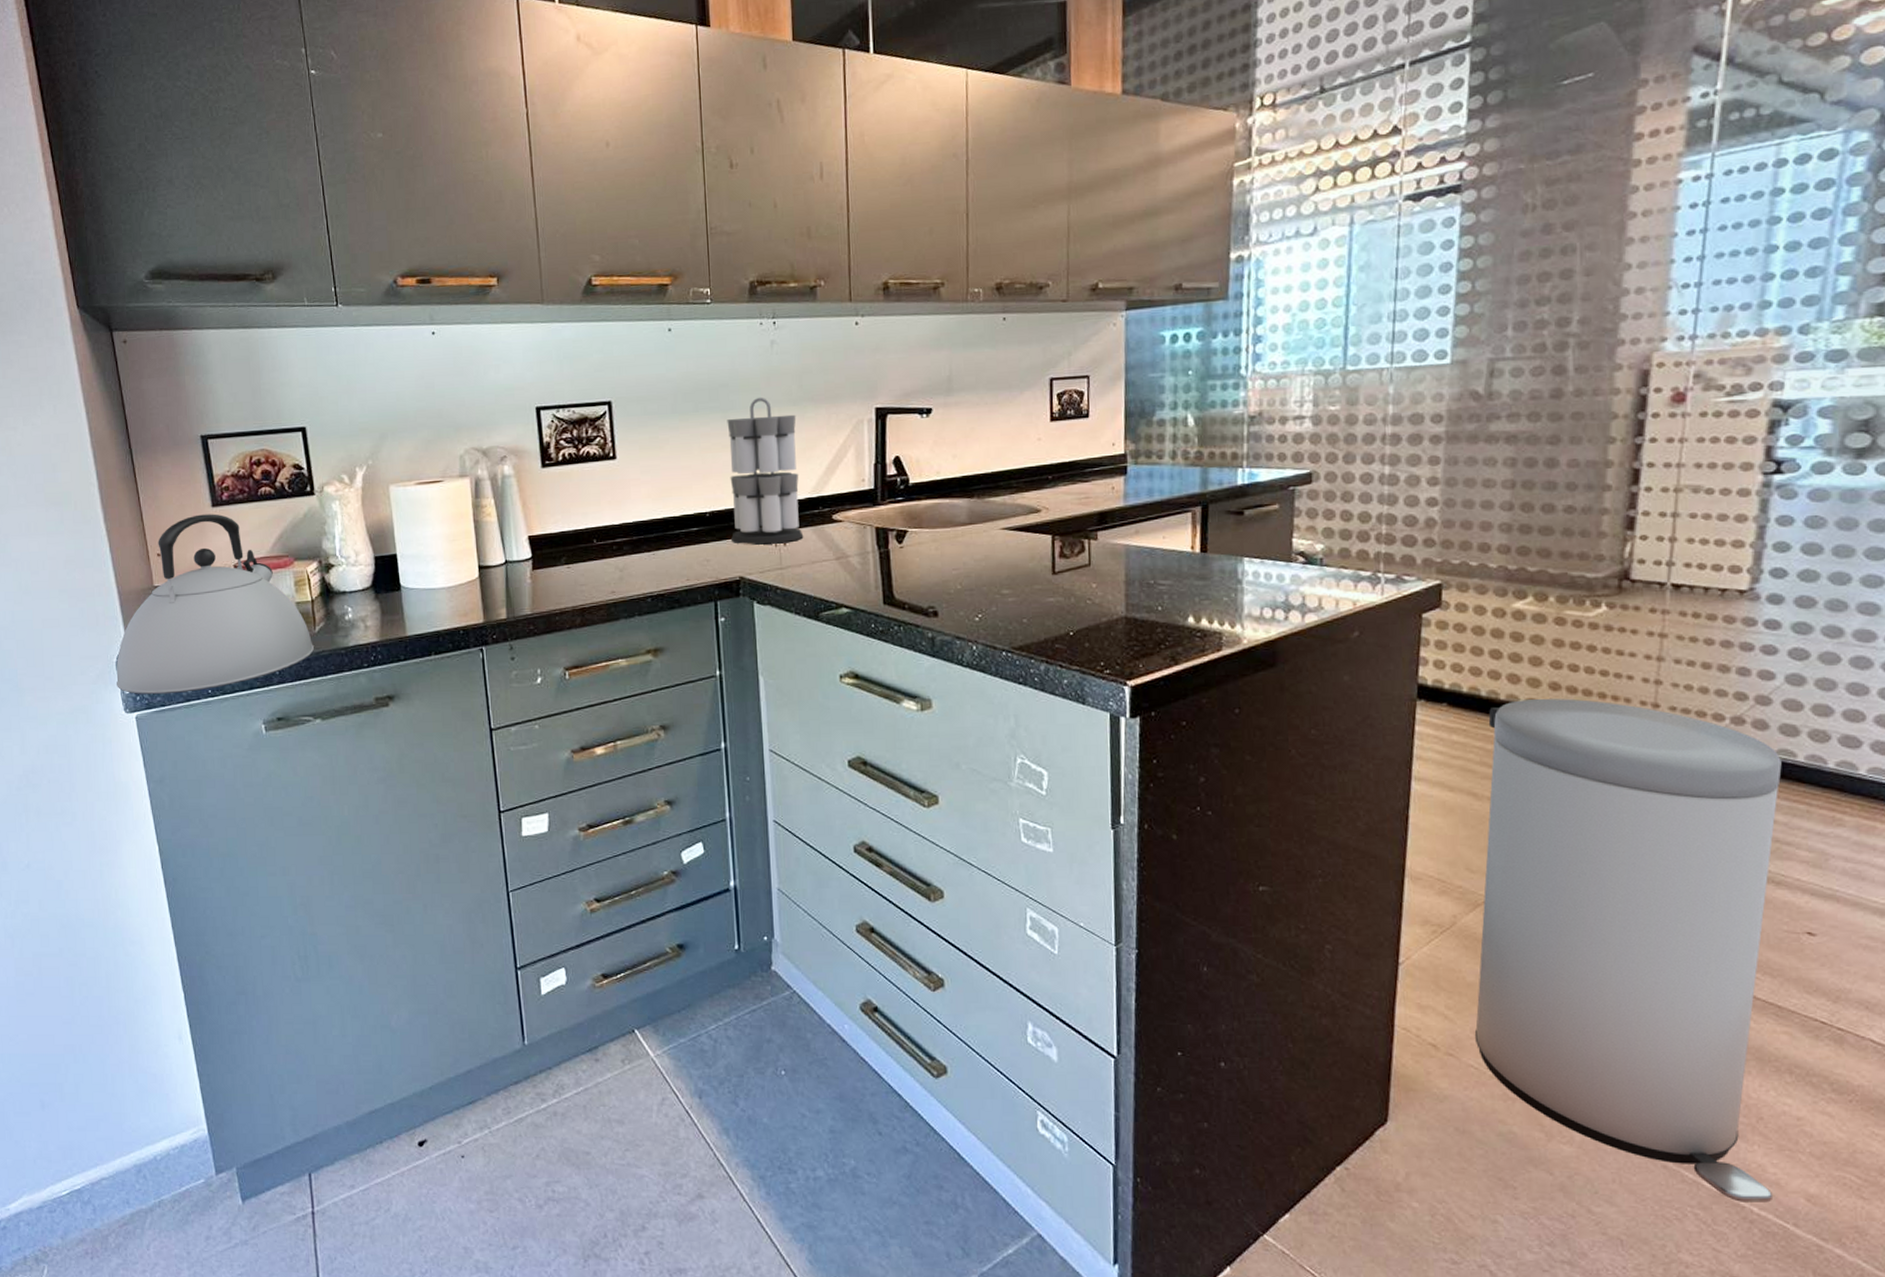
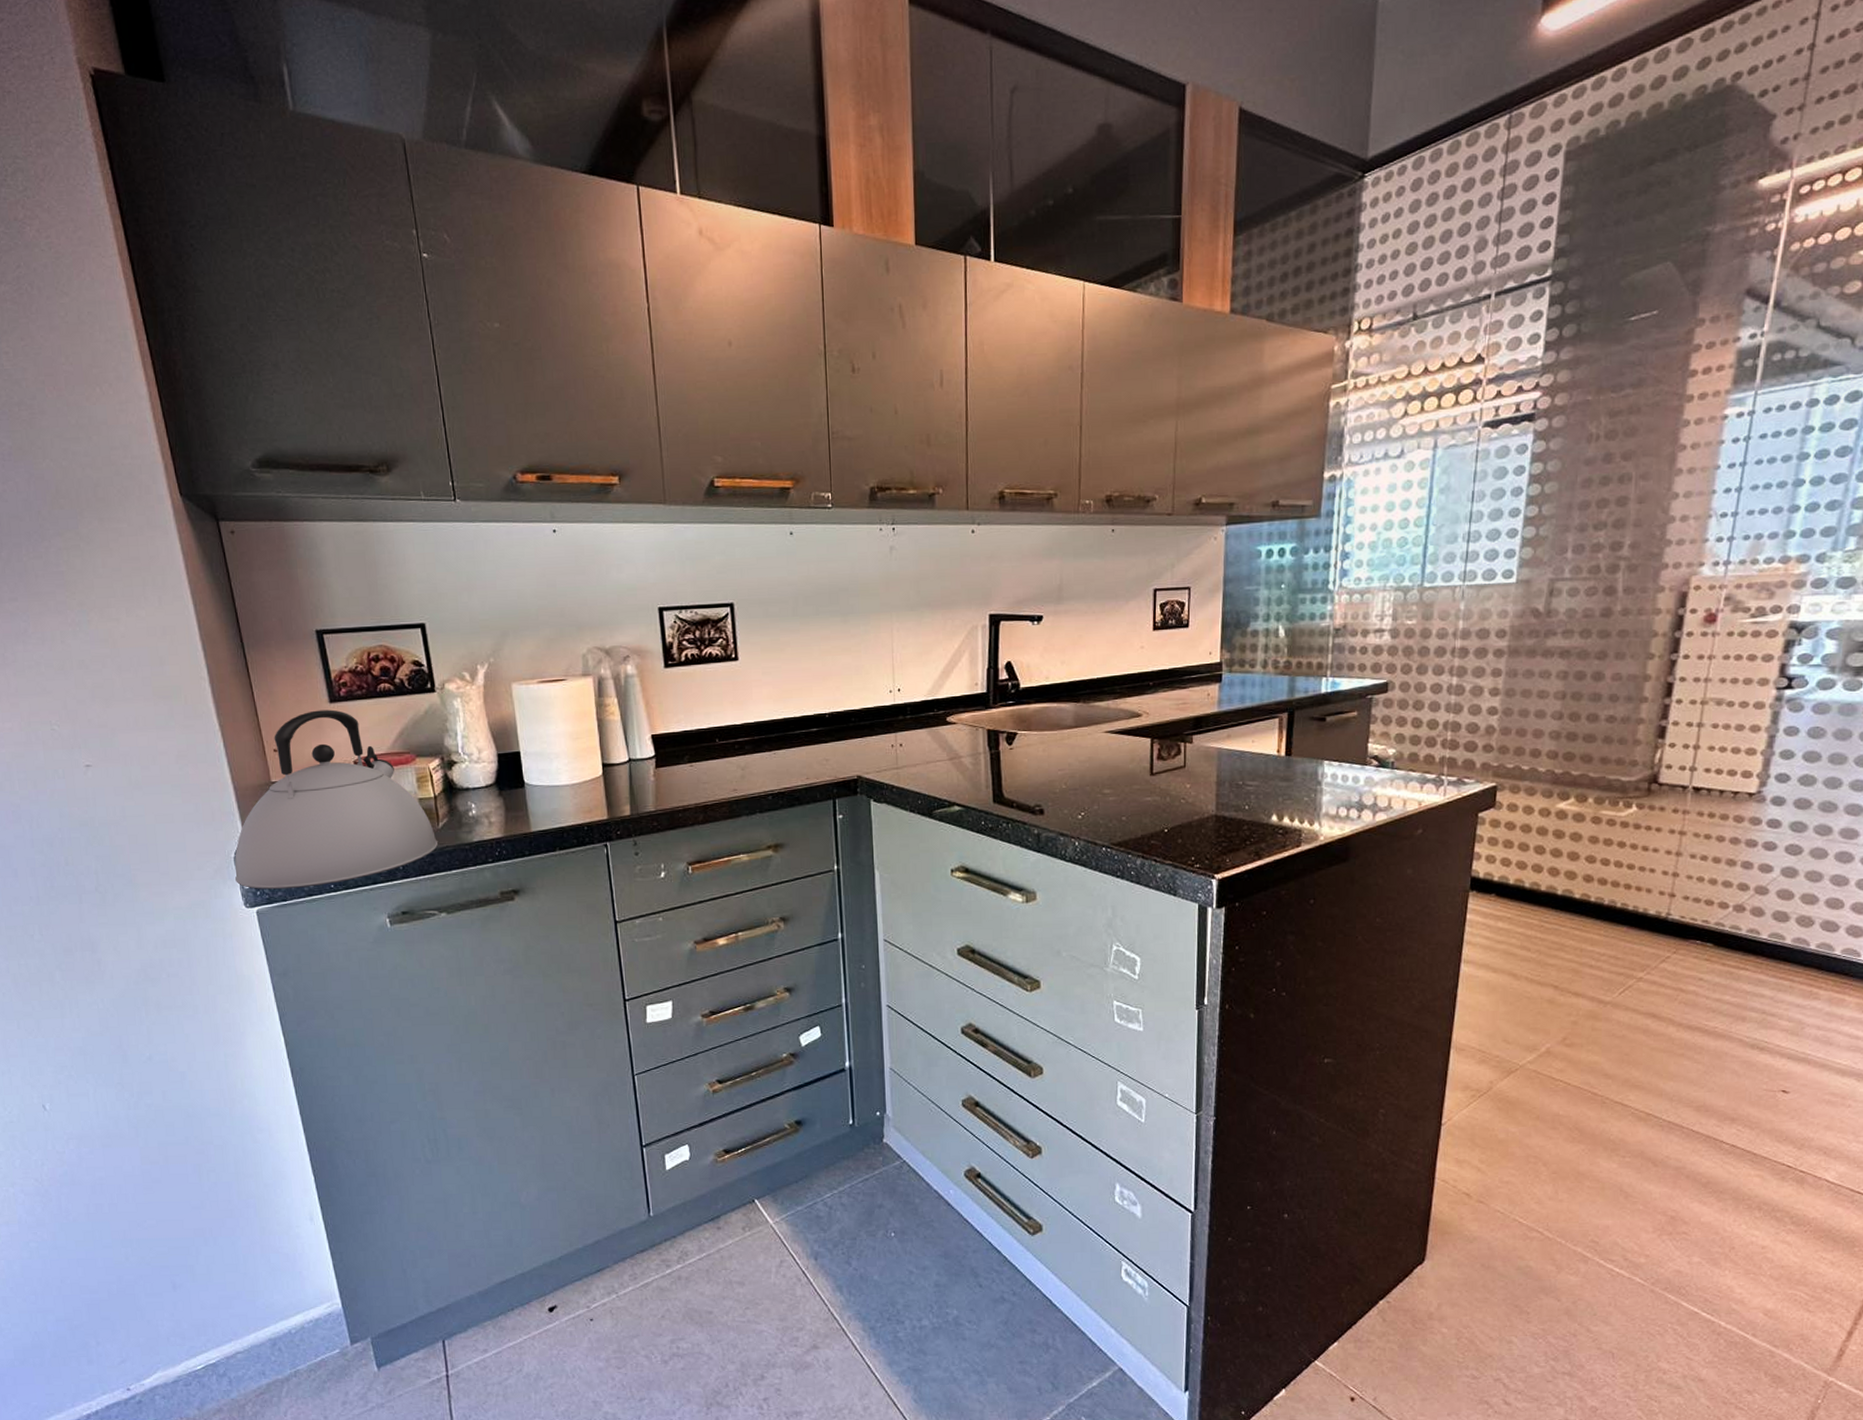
spice rack: present [727,397,804,545] -> none [846,601,919,745]
pedal bin: present [1474,698,1782,1203] -> none [1502,889,1773,1318]

